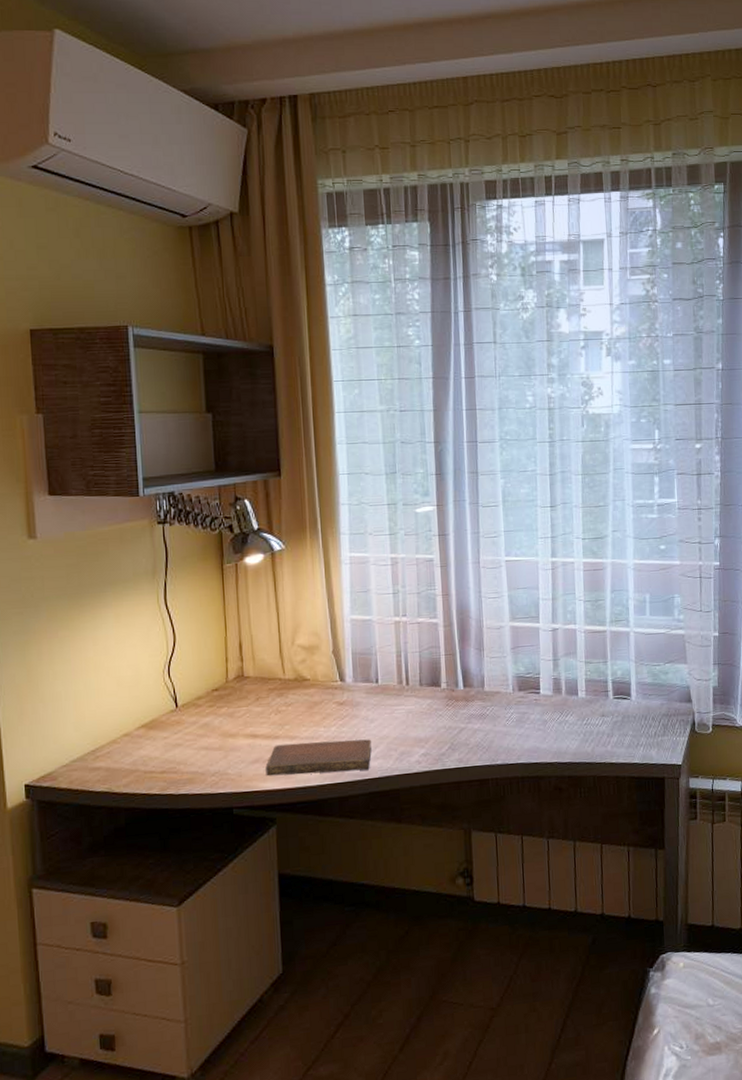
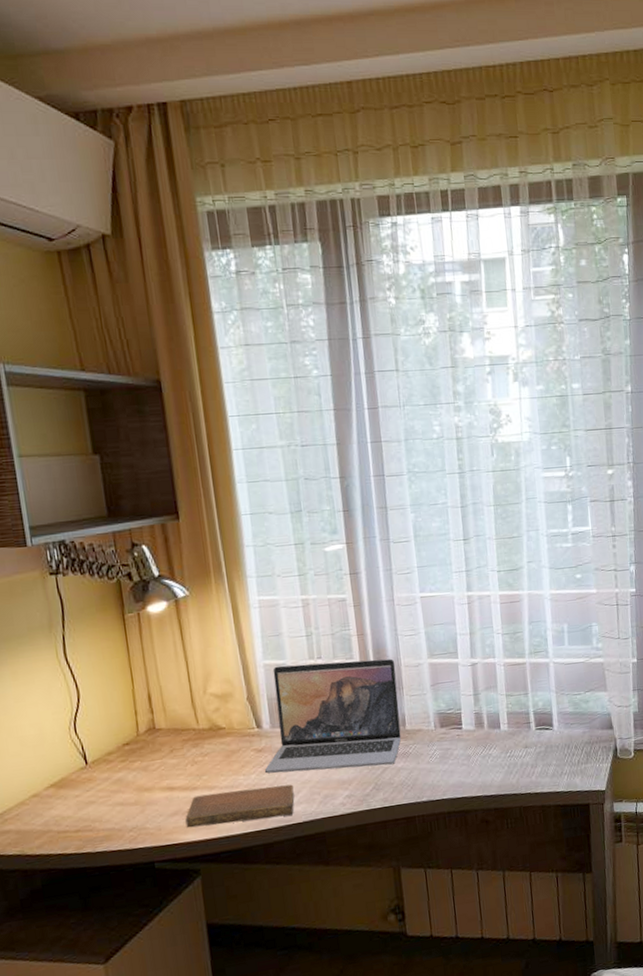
laptop: none [345,619,480,727] -> present [265,658,401,774]

